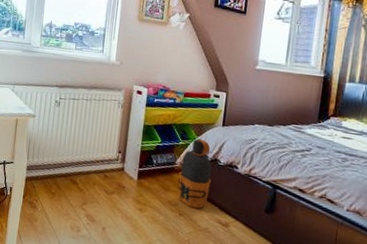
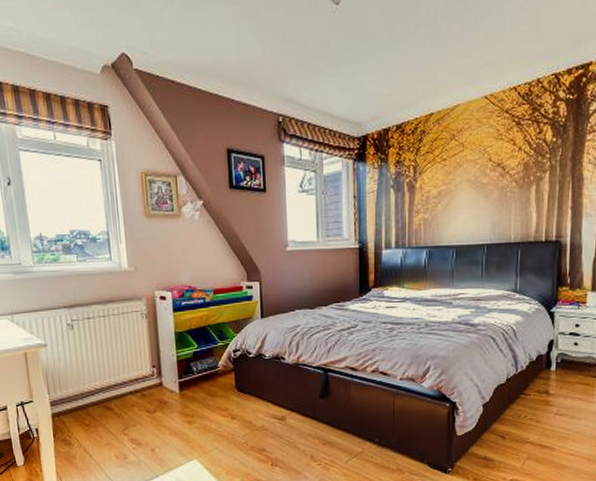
water bottle: present [177,138,212,209] -> none [223,336,260,408]

